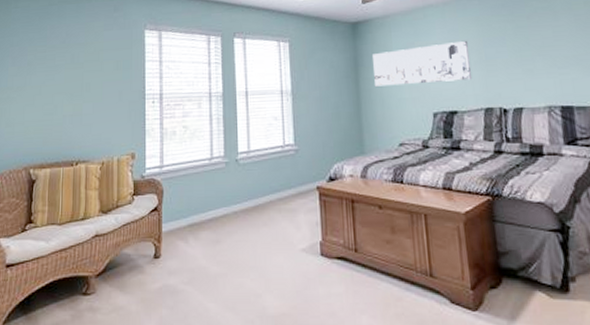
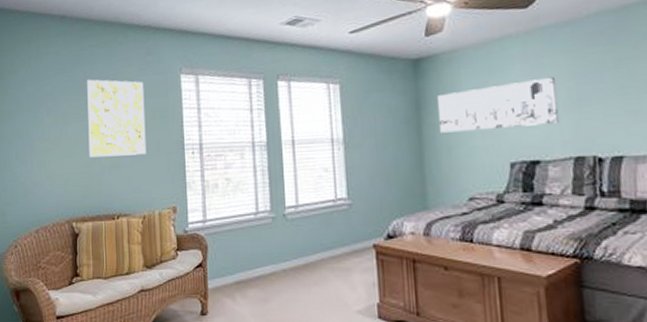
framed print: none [51,32,110,106] -> present [87,79,147,158]

